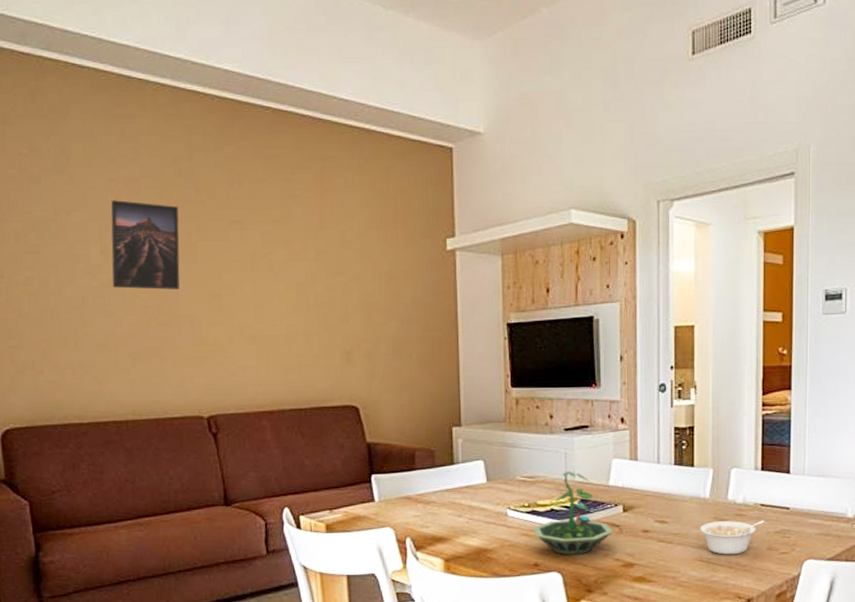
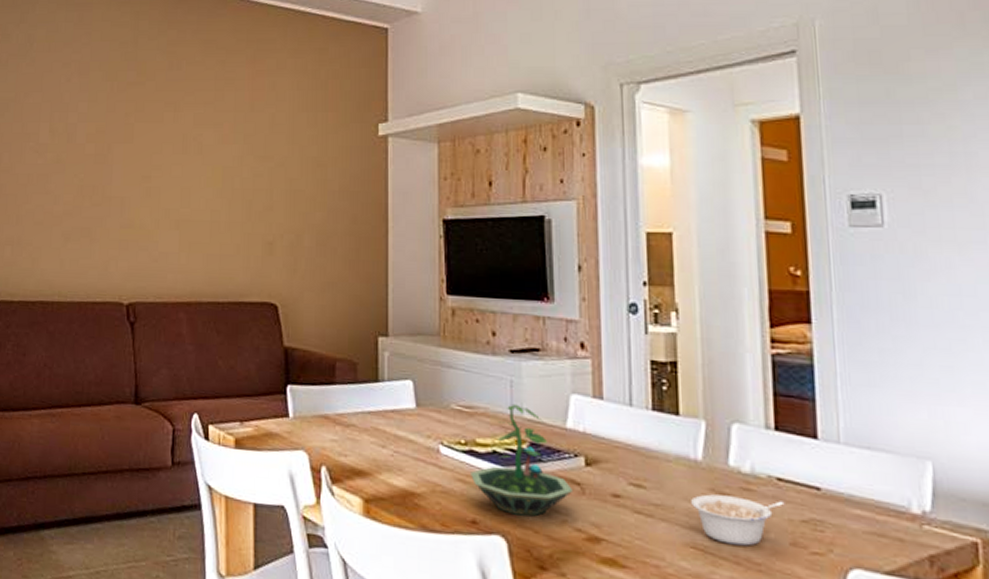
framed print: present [111,200,180,290] -> none [55,82,120,170]

